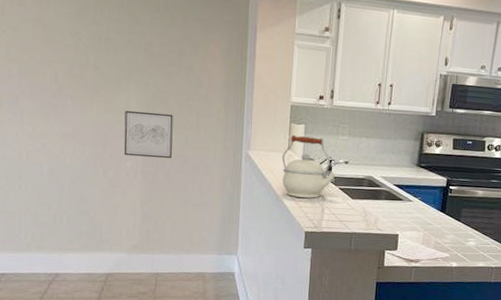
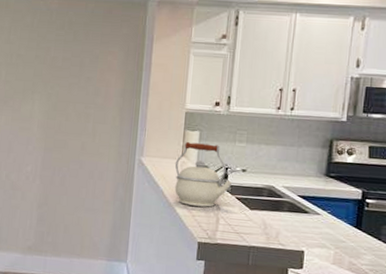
wall art: present [123,110,173,159] -> none [25,118,72,164]

